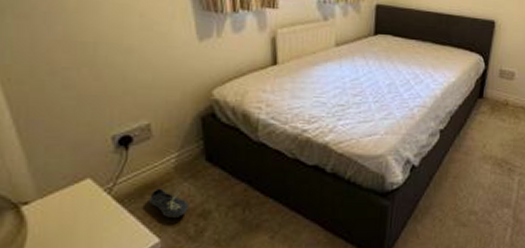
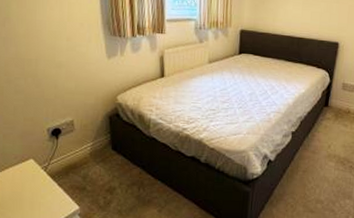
shoe: present [150,188,188,217] -> none [72,168,99,191]

